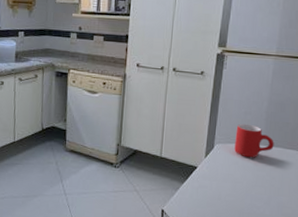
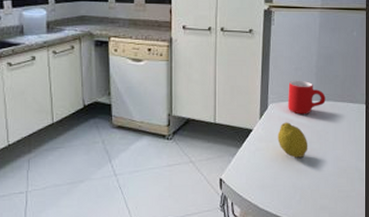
fruit: none [221,163,253,200] -> present [277,122,308,158]

